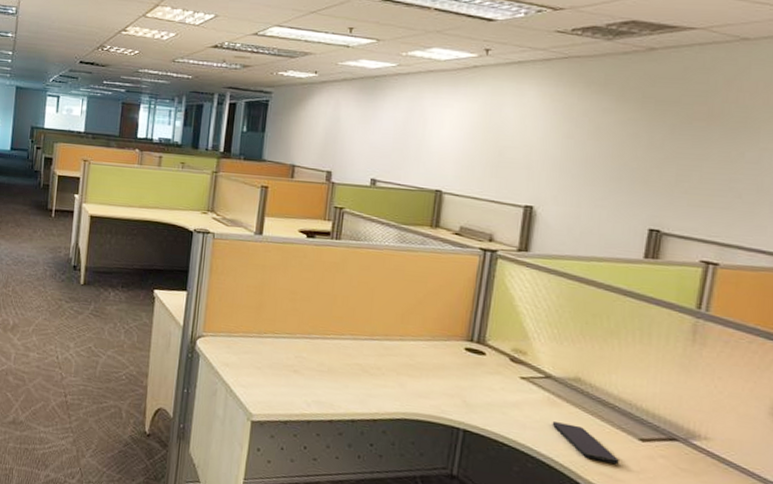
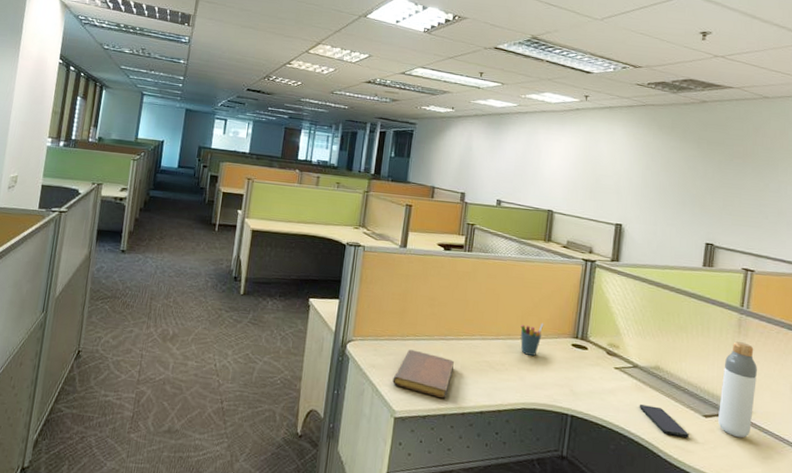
notebook: none [249,348,320,404] -> present [392,349,454,399]
pen holder: none [400,322,430,360] -> present [520,323,544,356]
bottle: none [660,351,719,469] -> present [718,341,758,438]

